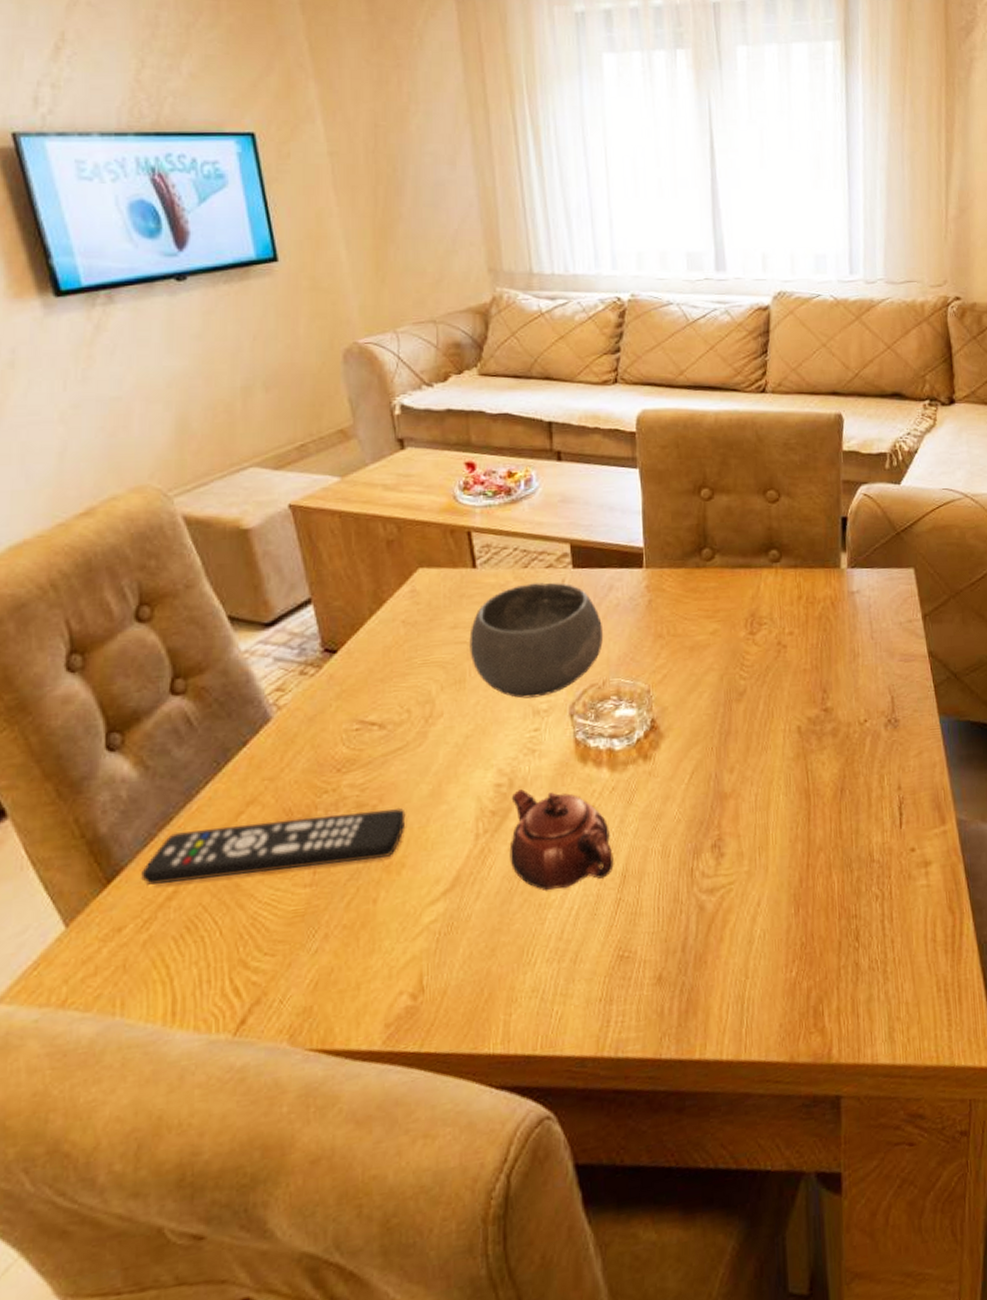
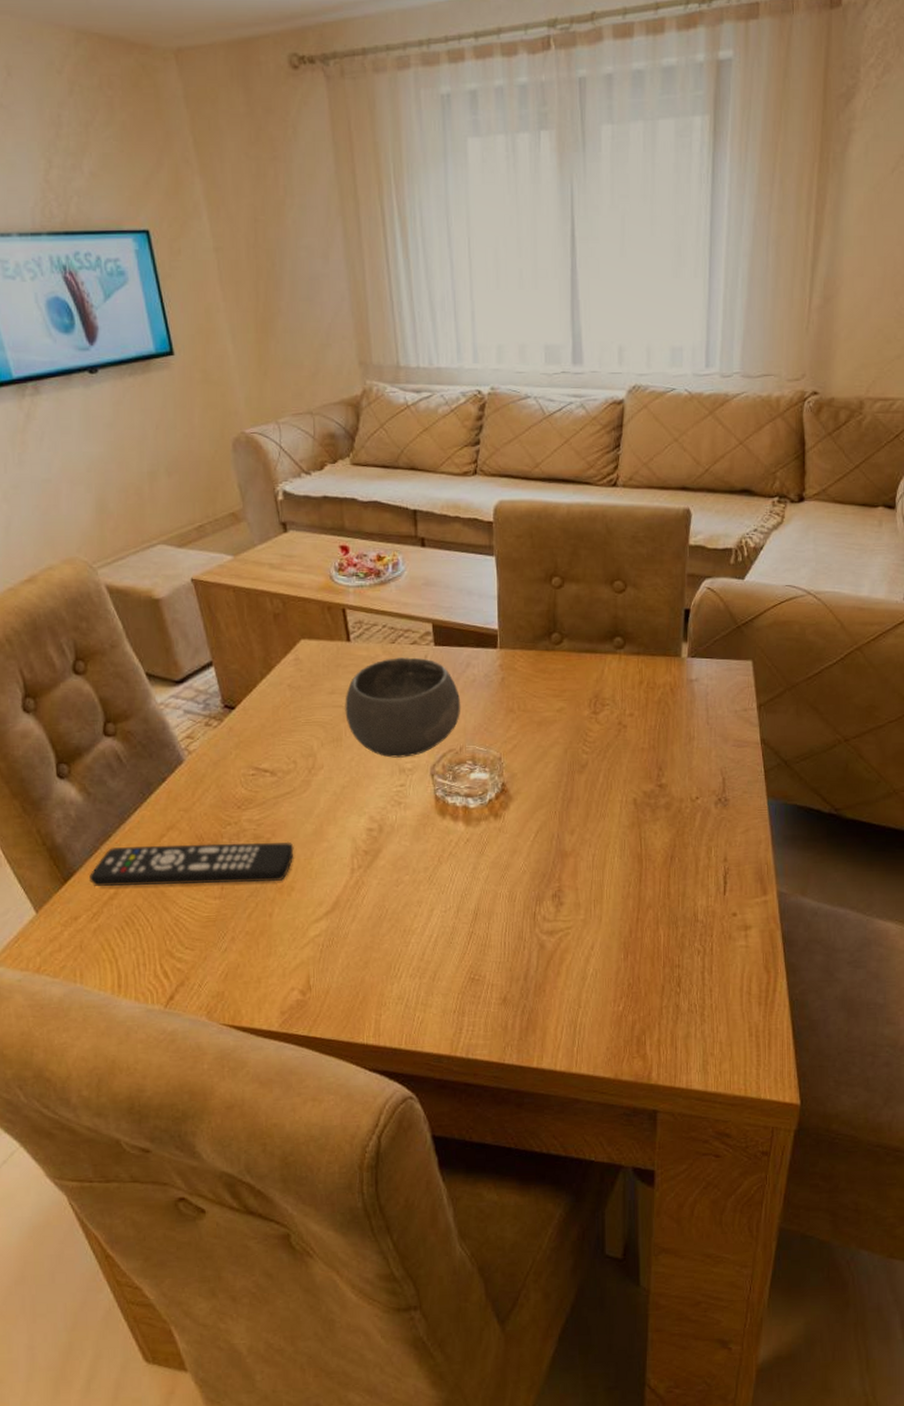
teapot: present [509,789,614,891] -> none [379,835,467,920]

